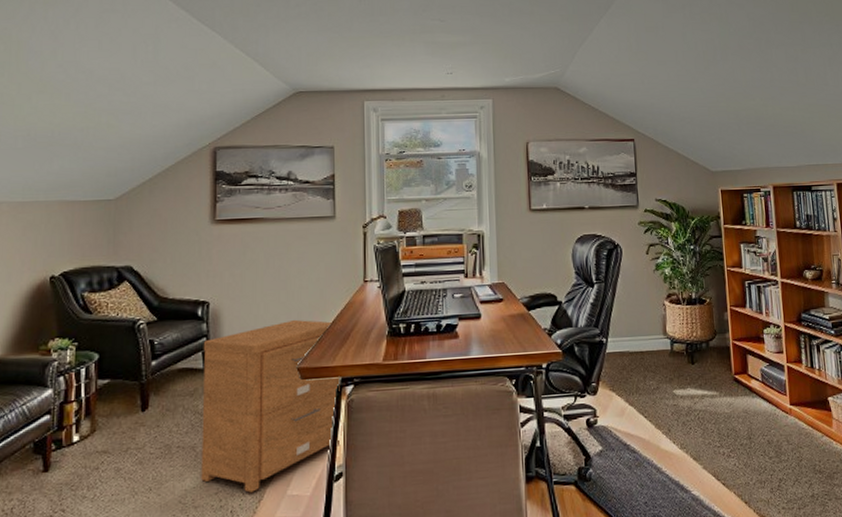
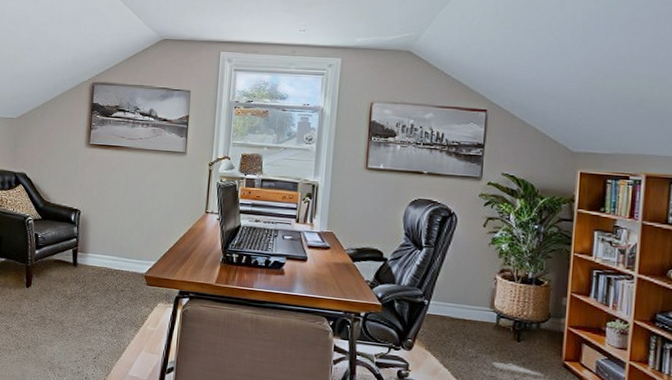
nightstand: present [201,319,340,493] -> none [65,235,178,367]

